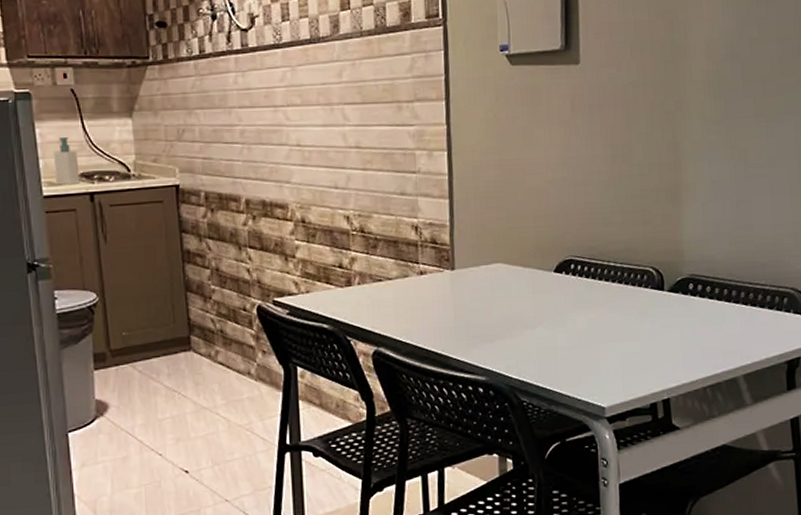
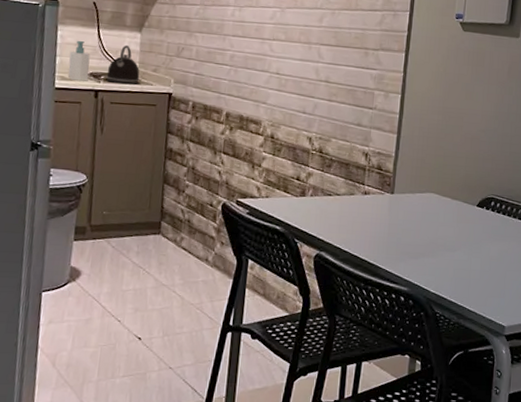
kettle: none [100,135,139,182] -> present [106,45,140,85]

